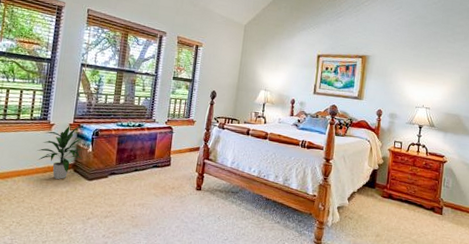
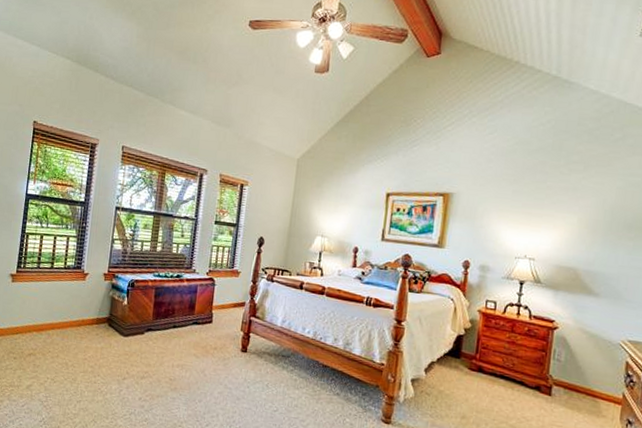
indoor plant: present [37,125,84,180] -> none [71,275,119,335]

